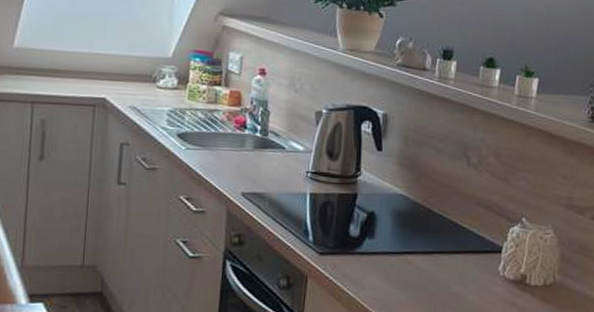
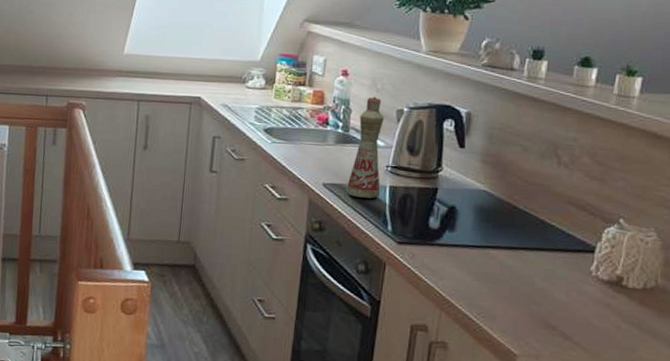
bottle: none [266,98,303,208] -> present [346,97,384,199]

